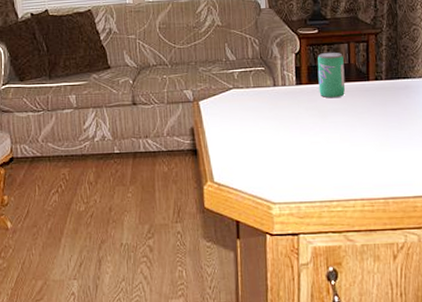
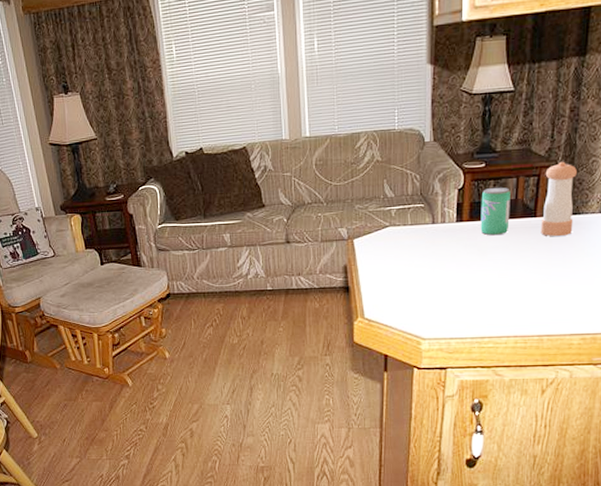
pepper shaker: none [373,29,404,100] -> present [540,161,577,237]

